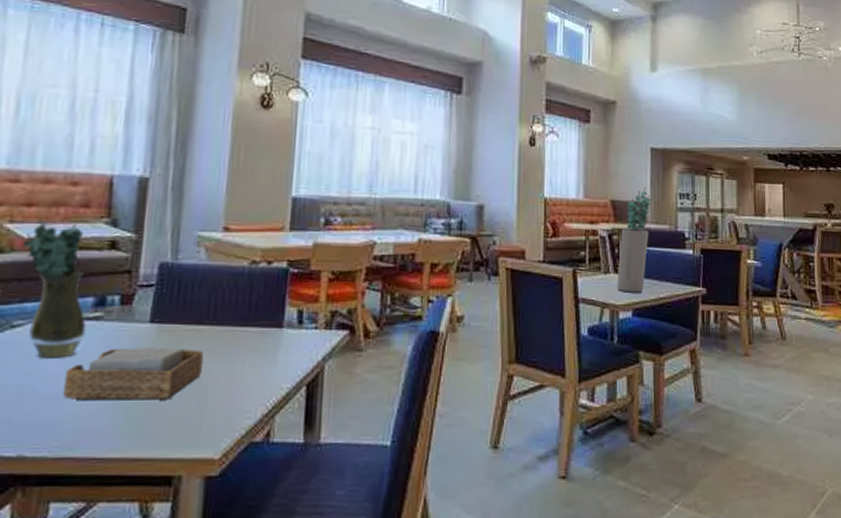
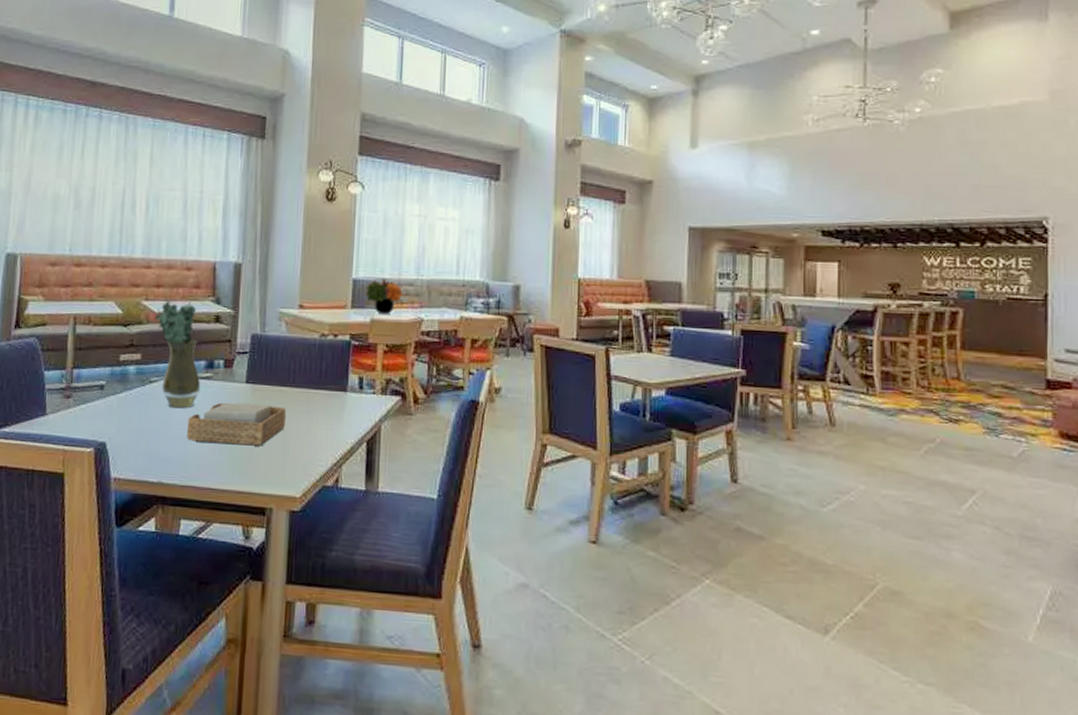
flower arrangement: none [307,197,353,238] -> present [365,279,404,315]
vase: present [616,187,651,293] -> none [650,267,687,372]

